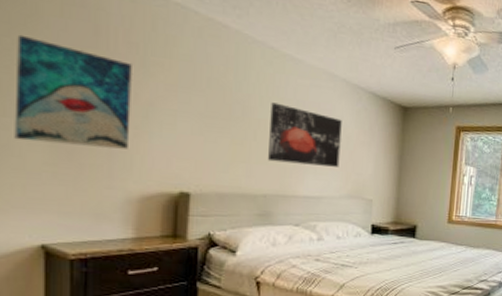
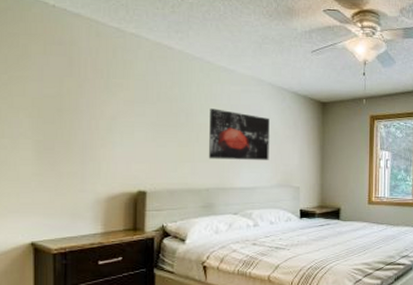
wall art: present [14,34,132,149] -> none [11,71,98,158]

